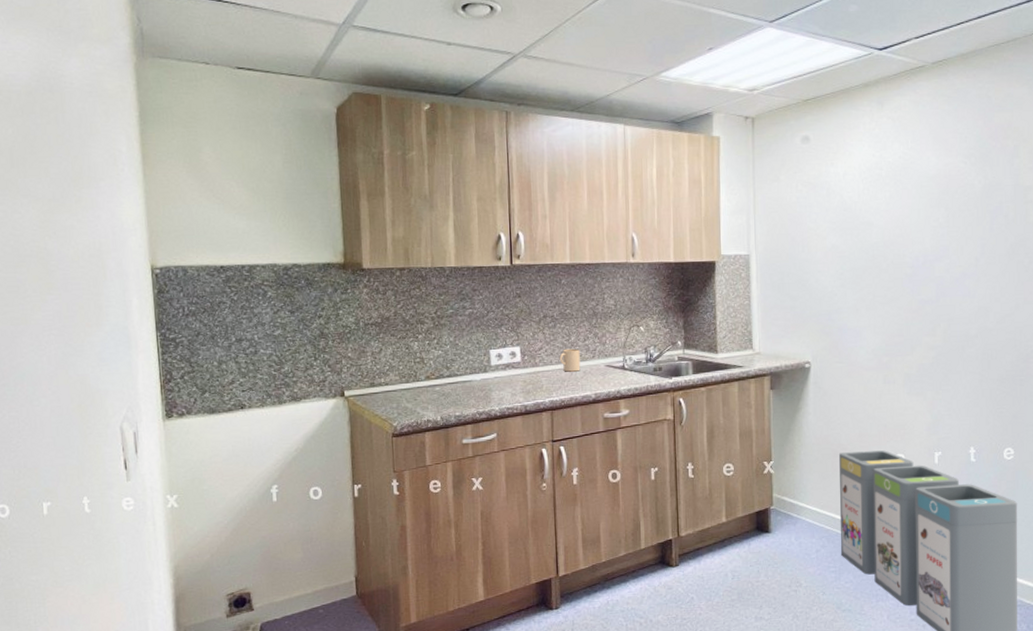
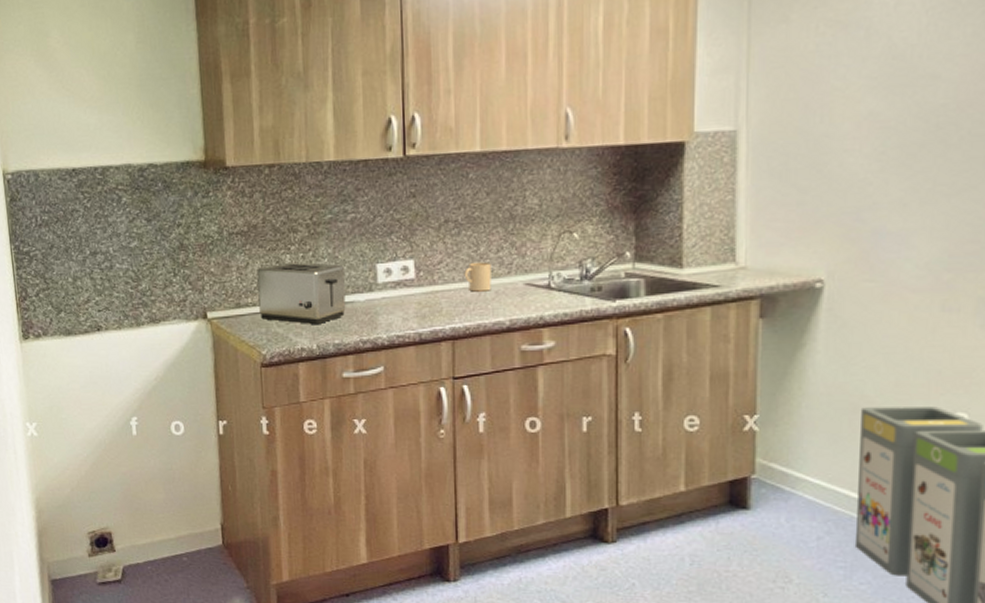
toaster: none [389,348,465,401] -> present [257,262,346,325]

